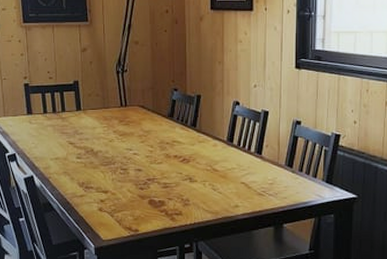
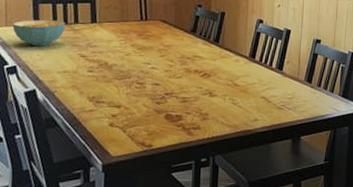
cereal bowl: none [9,110,55,135] -> present [12,20,66,47]

